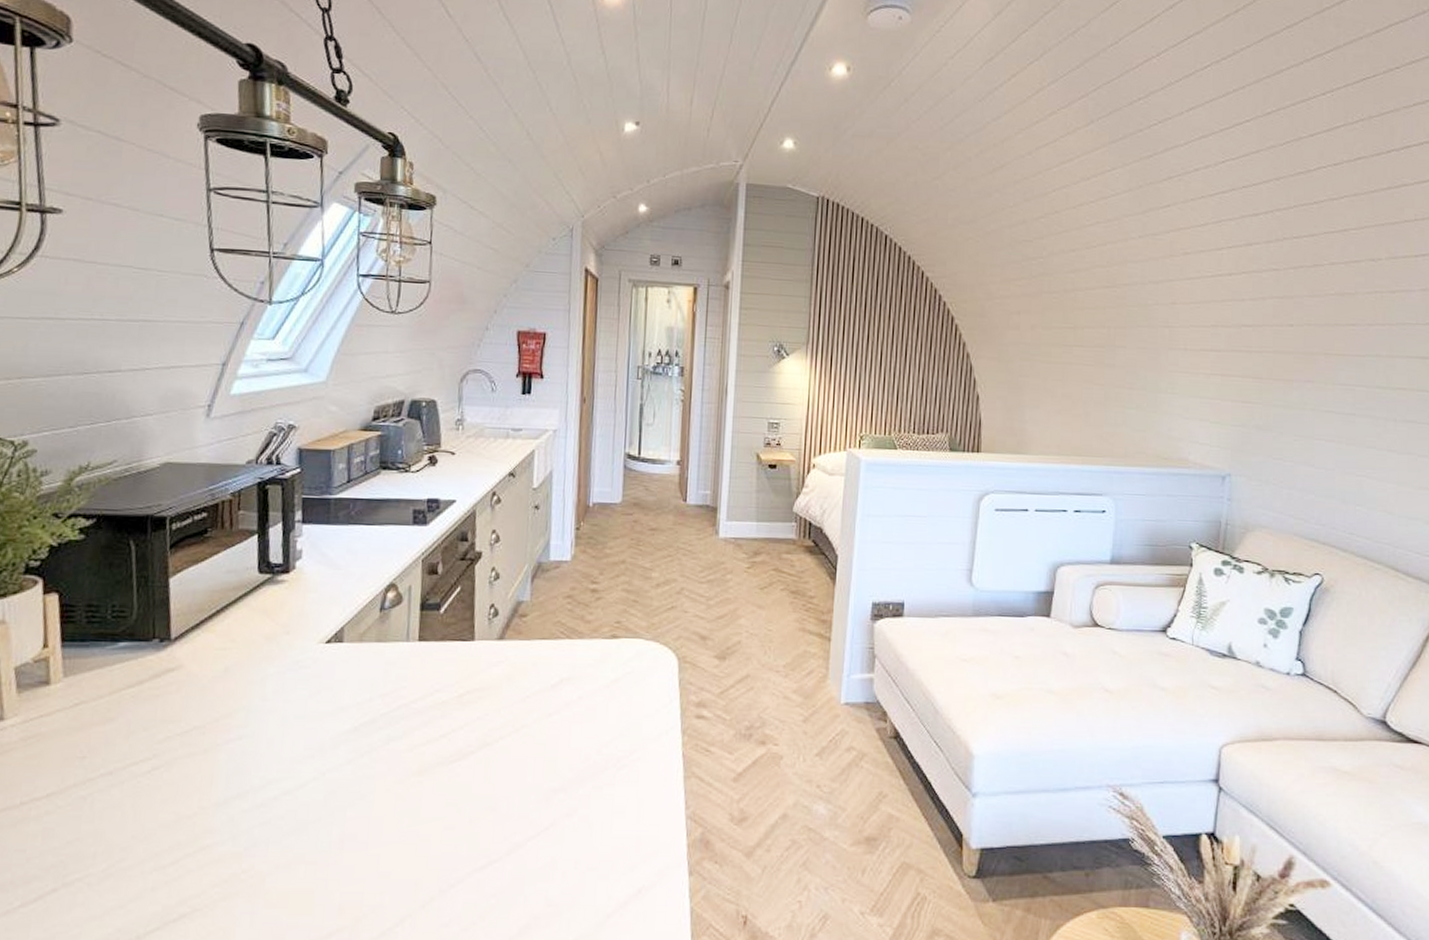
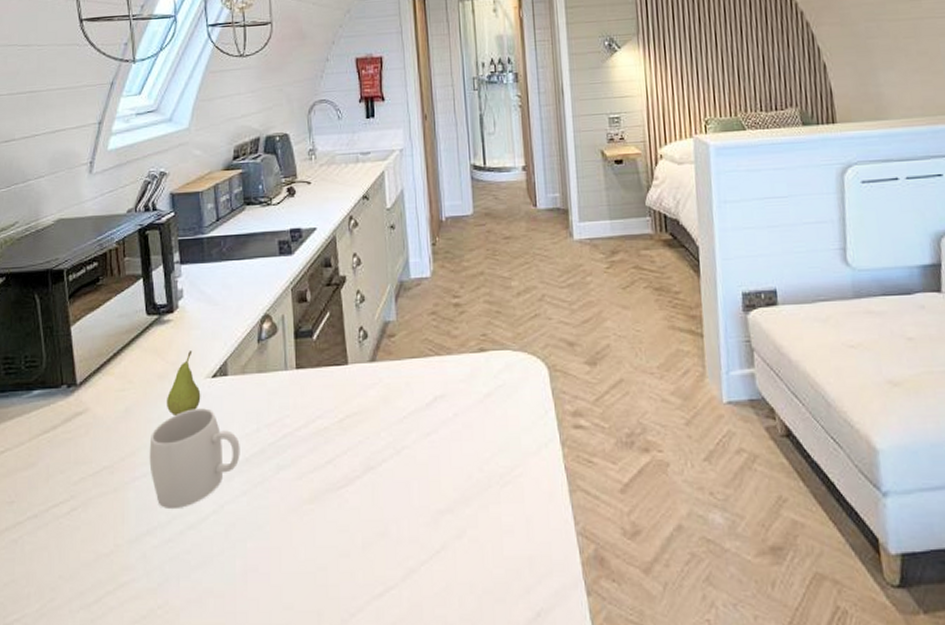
mug: none [246,673,350,774] -> present [149,408,240,510]
fruit: none [272,614,312,680] -> present [167,351,201,417]

